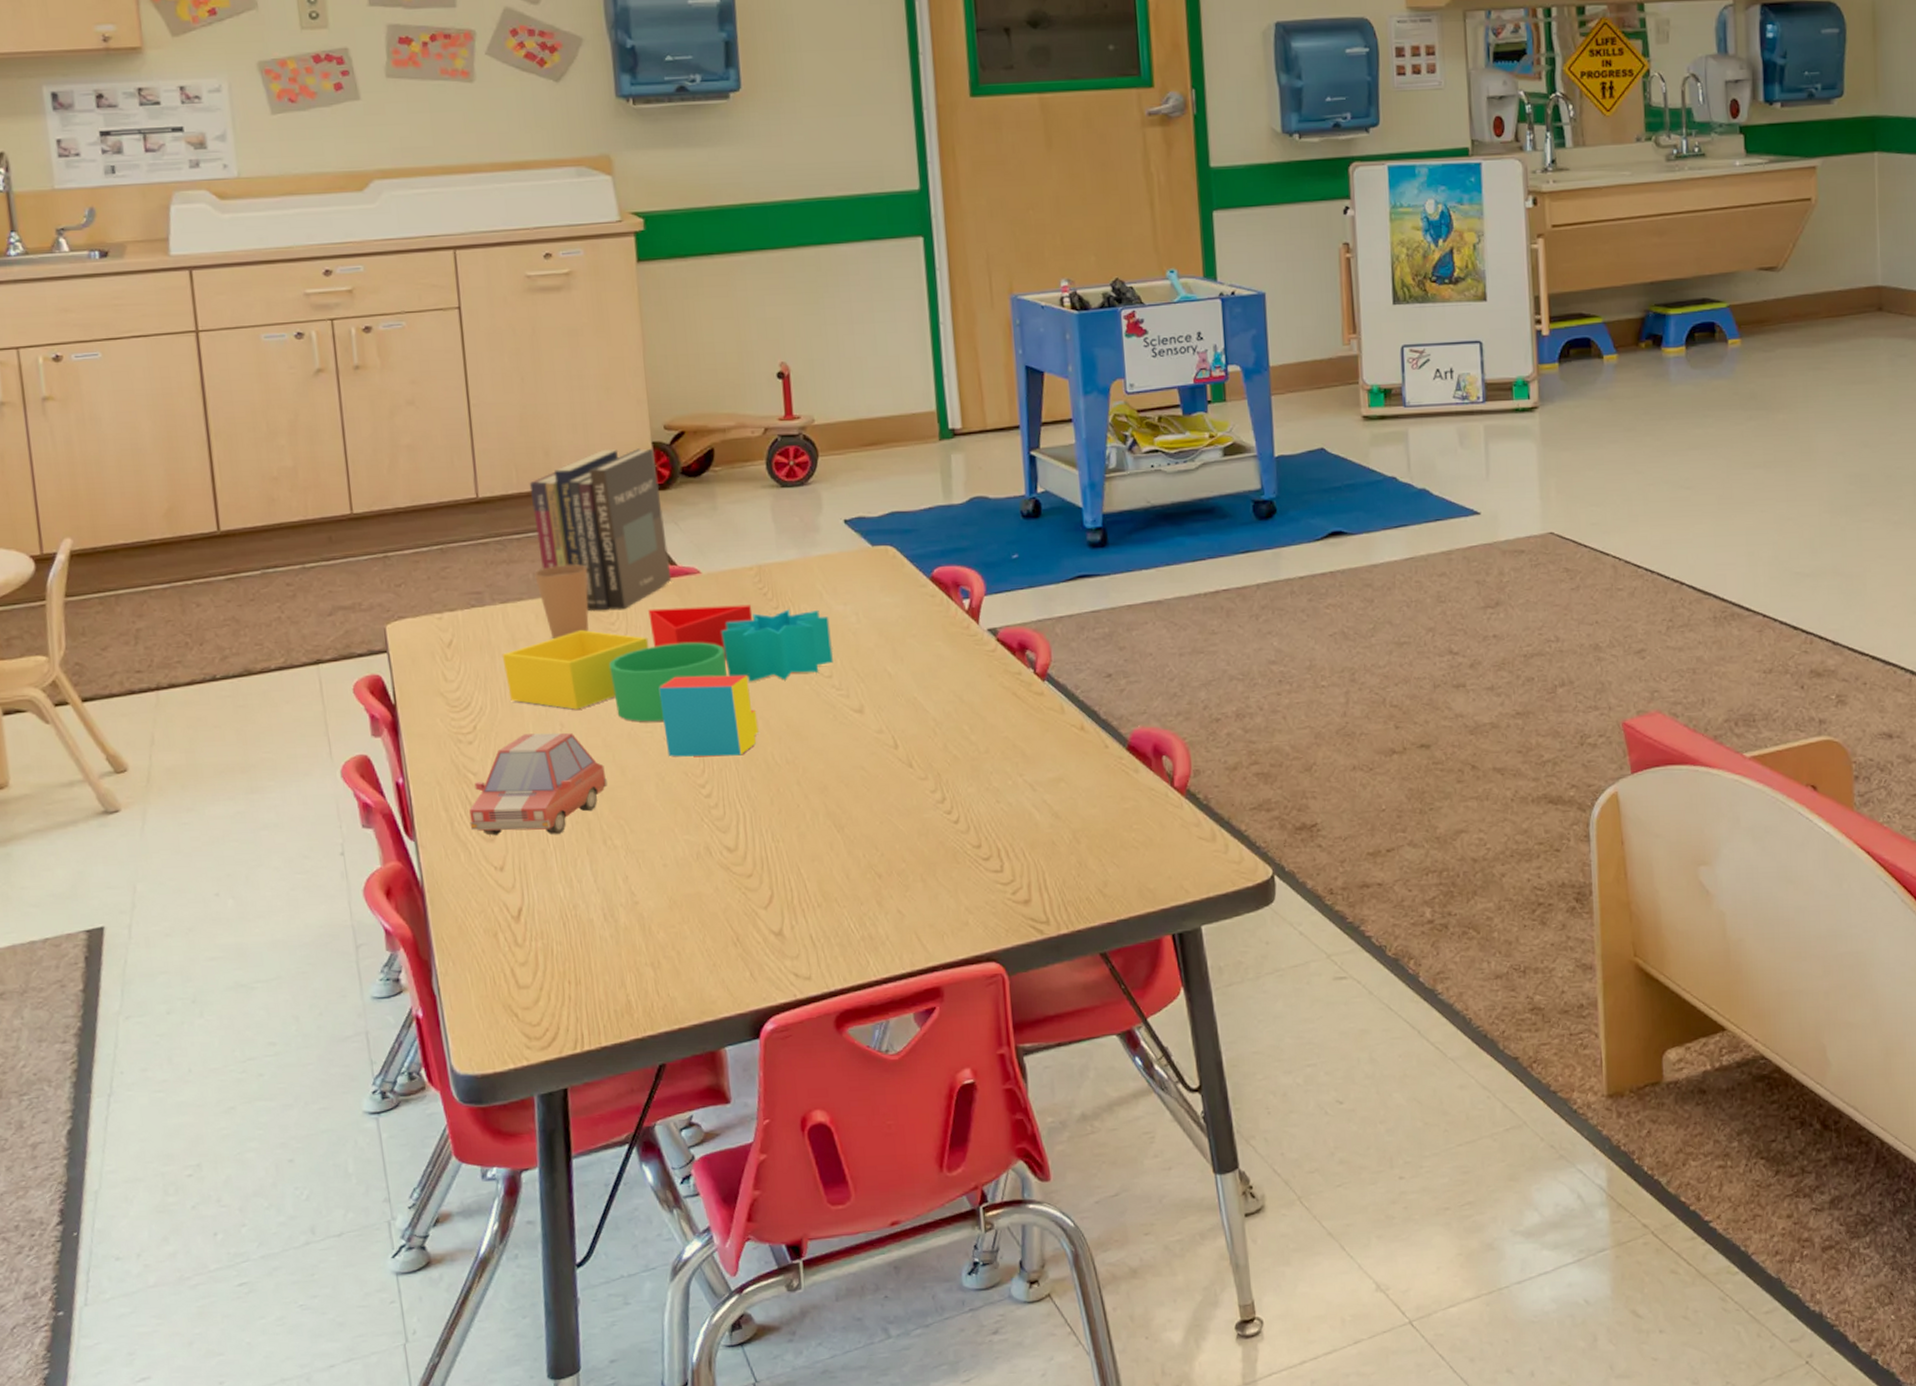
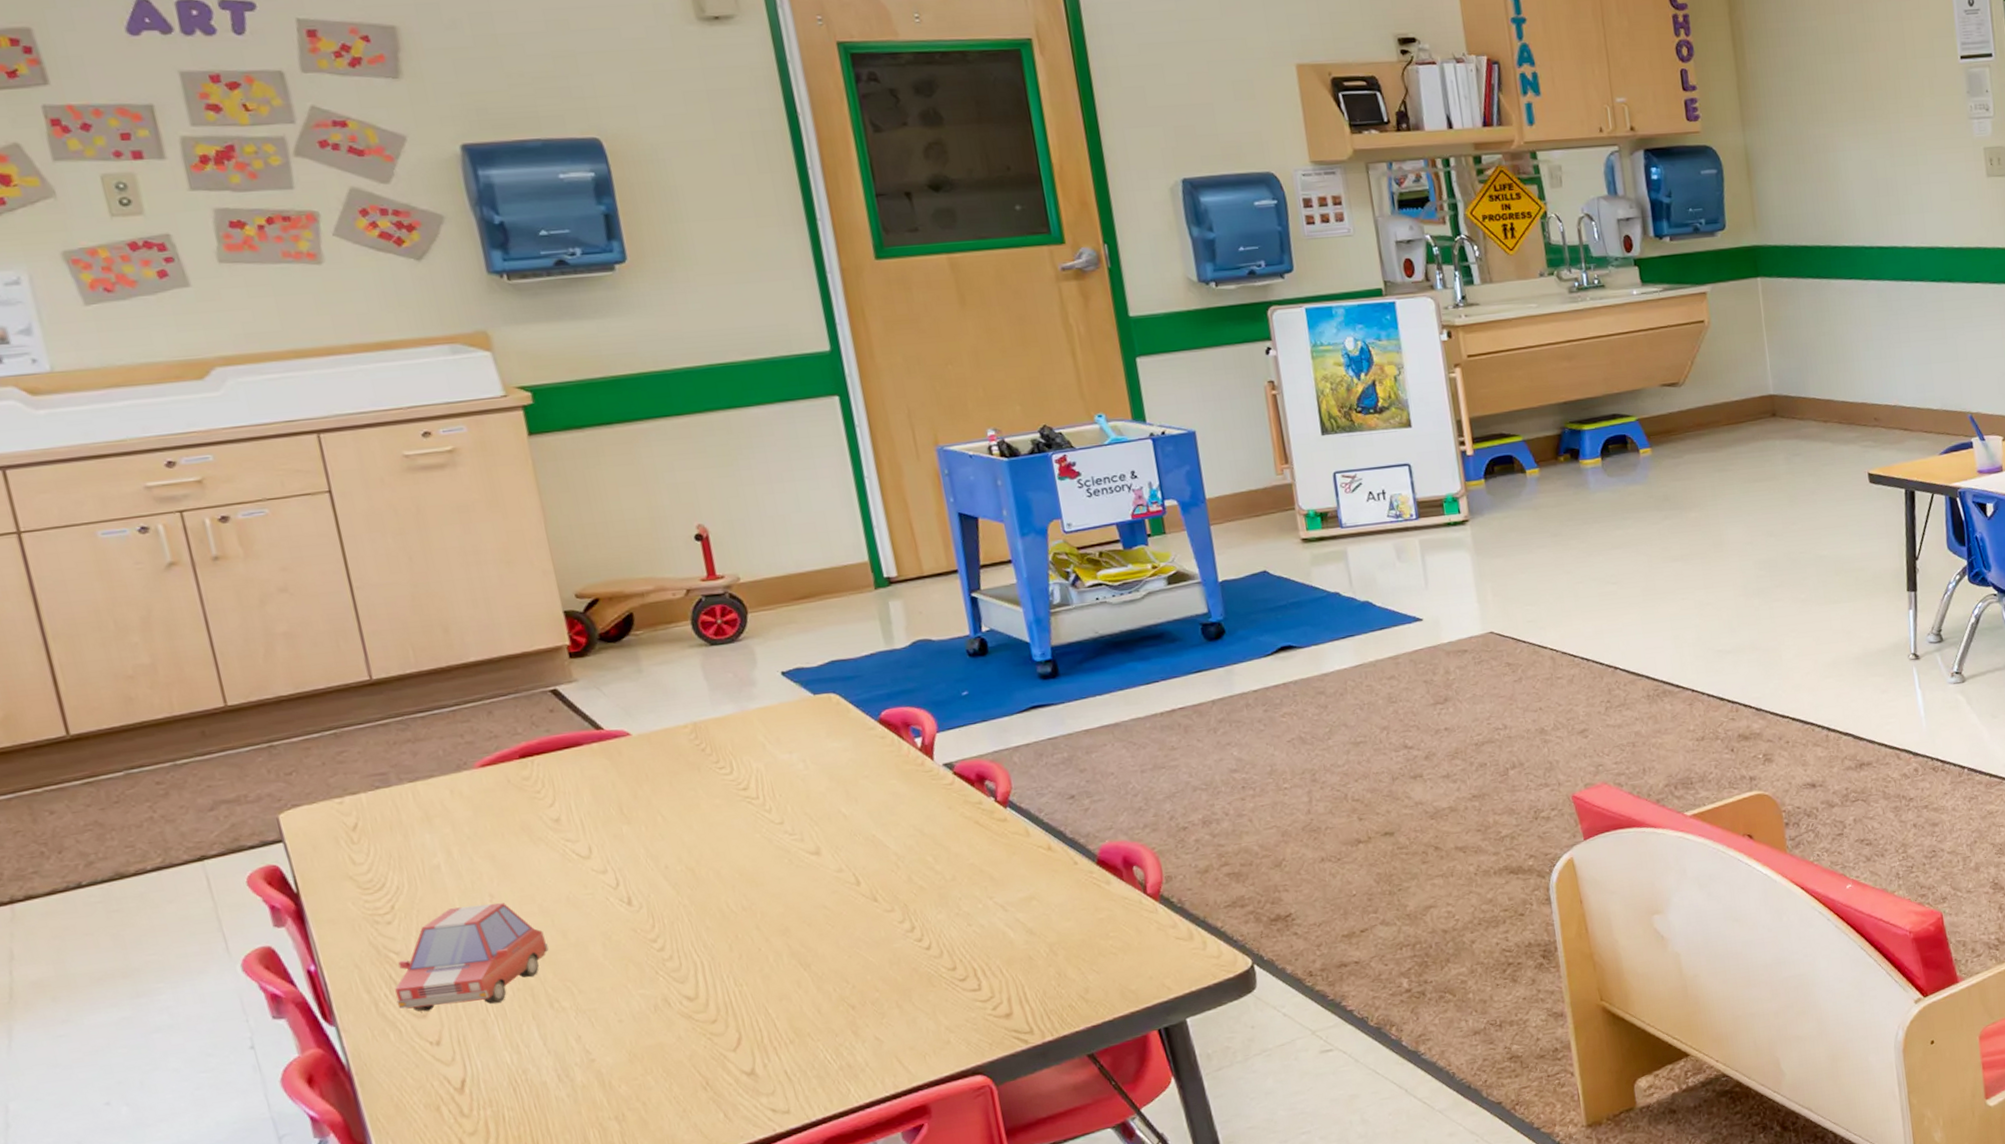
toy blocks: present [502,604,833,722] -> none [416,760,783,885]
books: present [529,448,672,612] -> none [429,617,600,782]
cup: present [534,564,589,638] -> none [444,737,512,812]
toy block: present [659,675,759,757] -> none [596,830,710,916]

